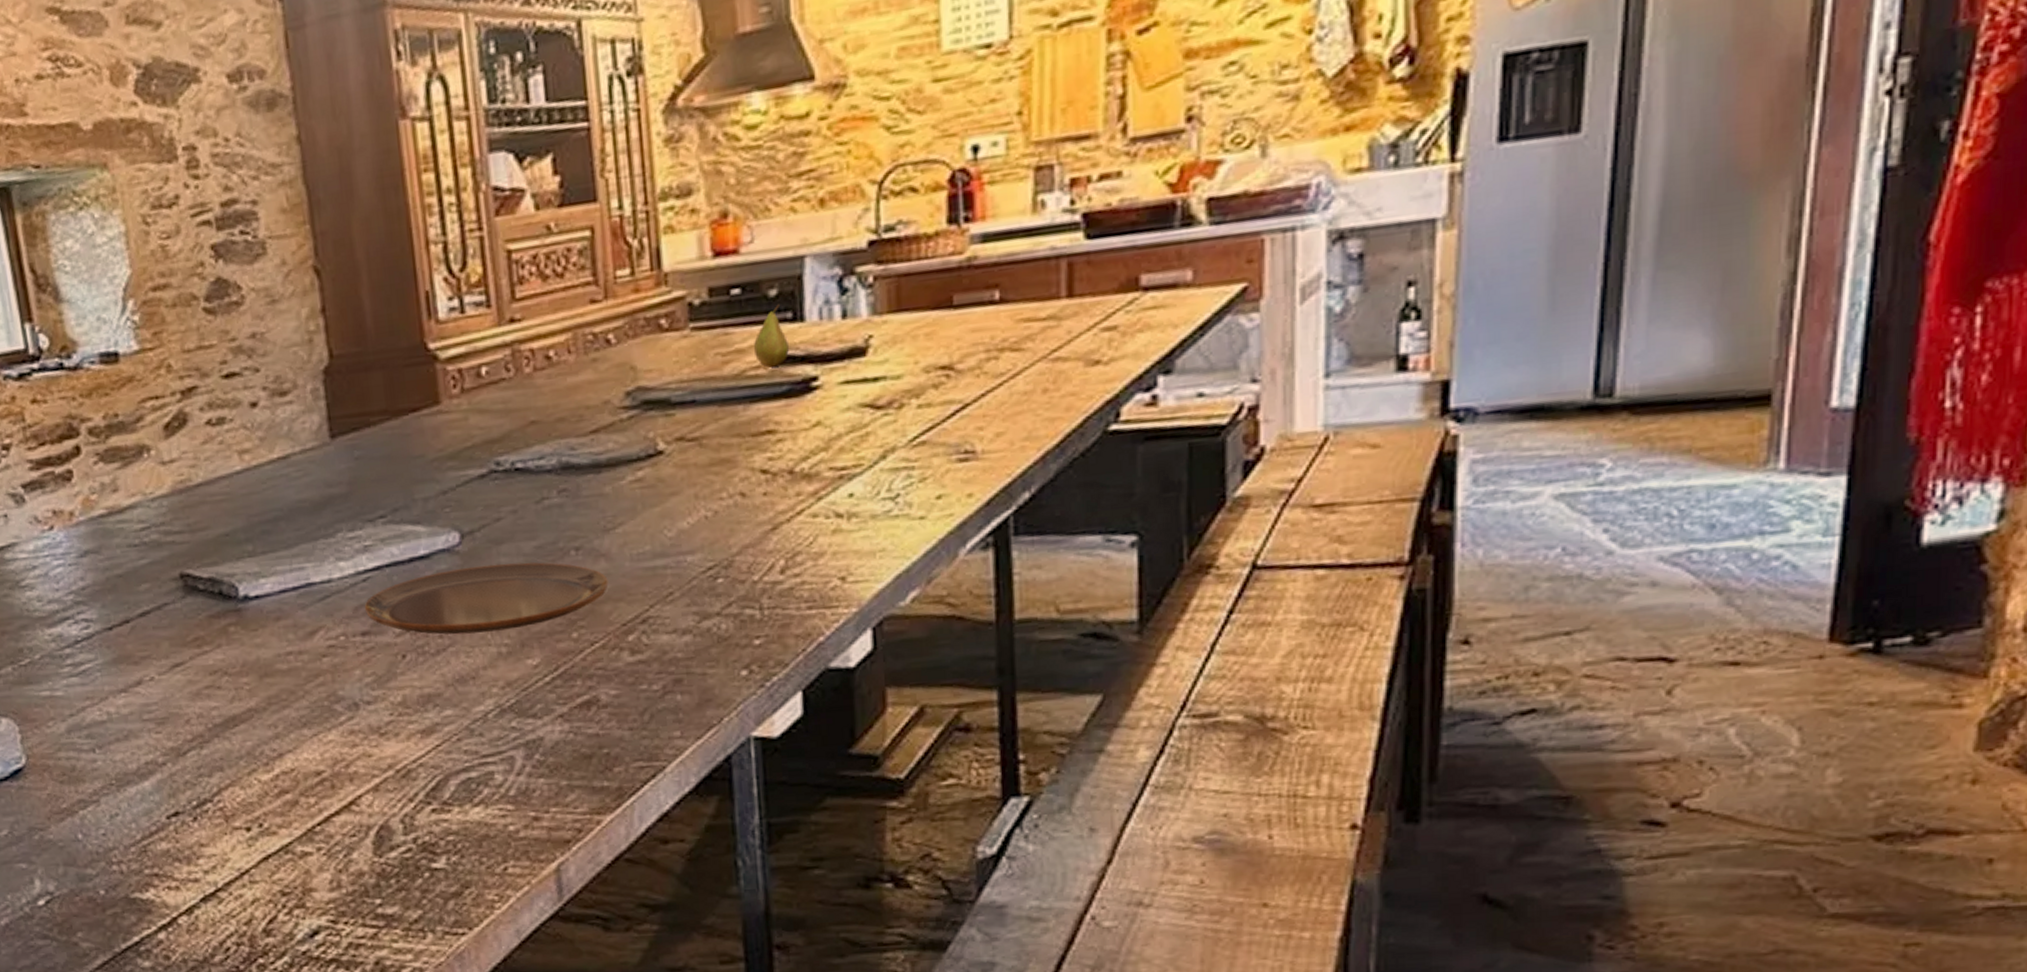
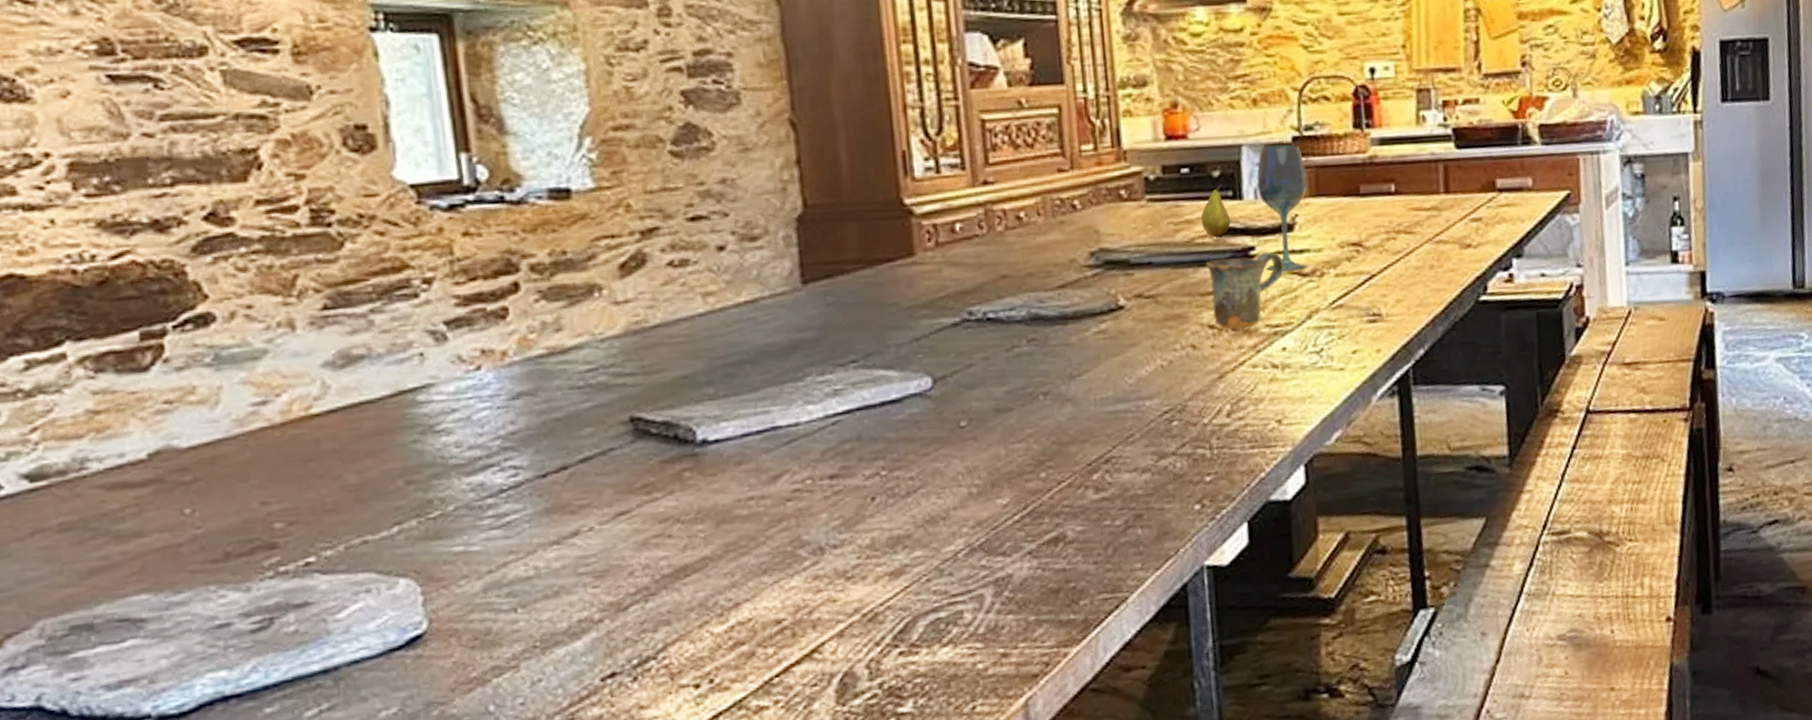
plate: present [364,562,609,635] -> none [833,406,1075,477]
mug: none [758,382,853,474] -> present [1205,252,1284,330]
wineglass: none [822,250,885,406] -> present [1257,144,1307,272]

